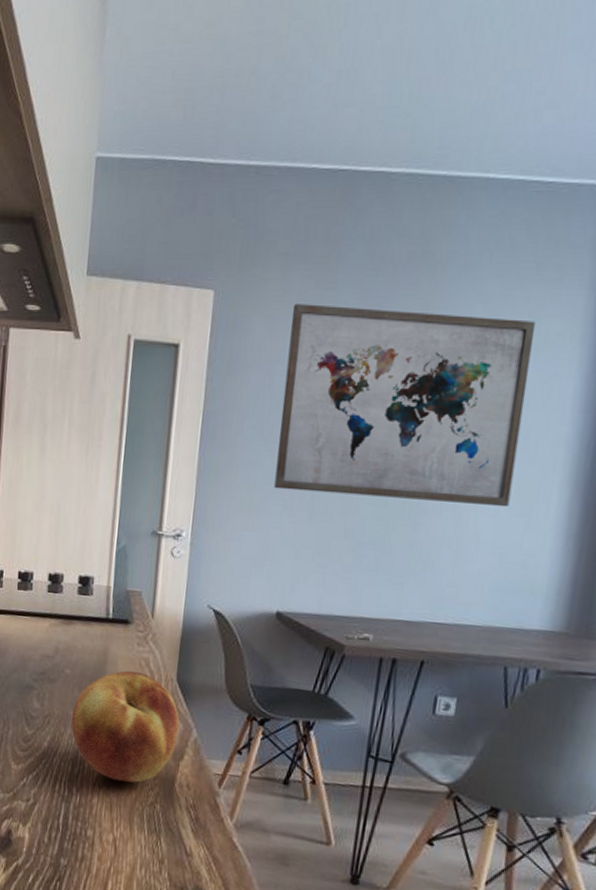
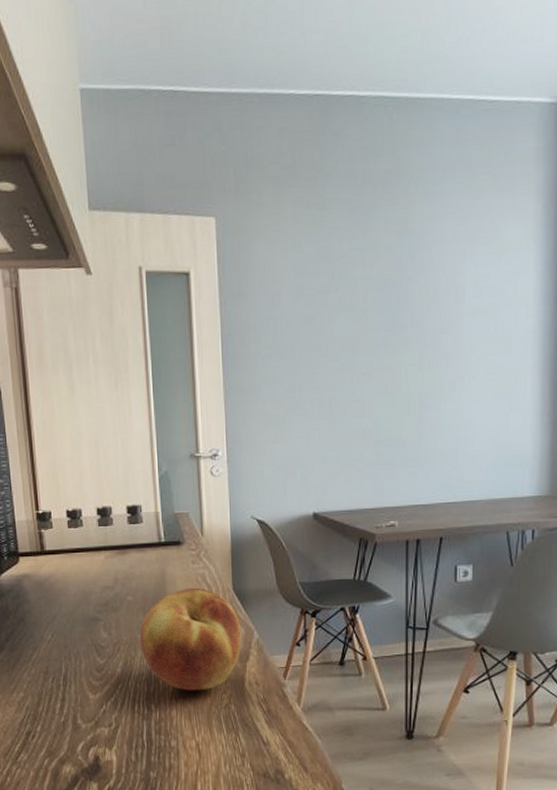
wall art: present [274,304,536,508] -> none [289,224,498,401]

